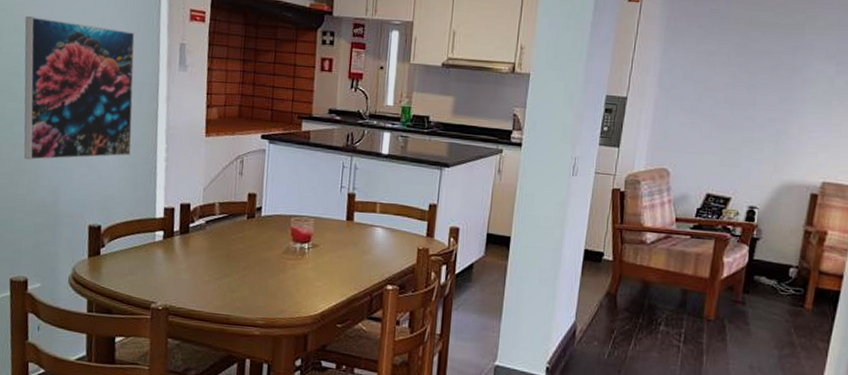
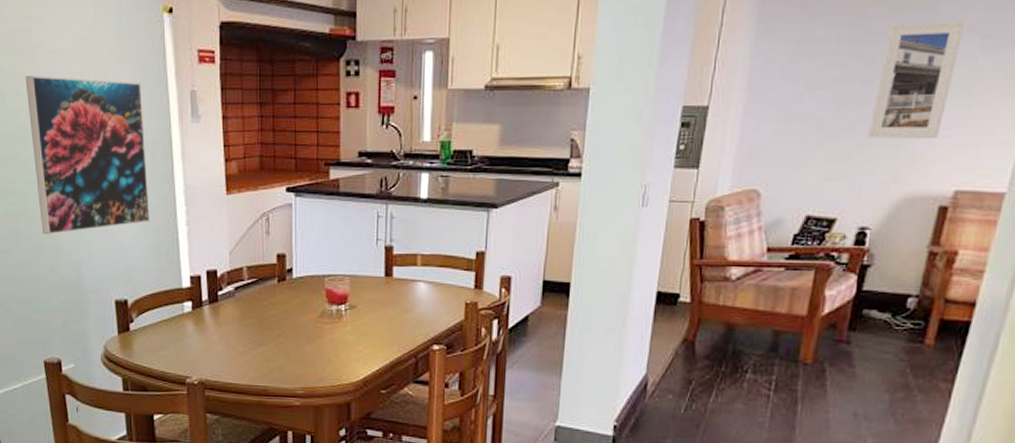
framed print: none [754,46,824,140] -> present [868,20,966,140]

